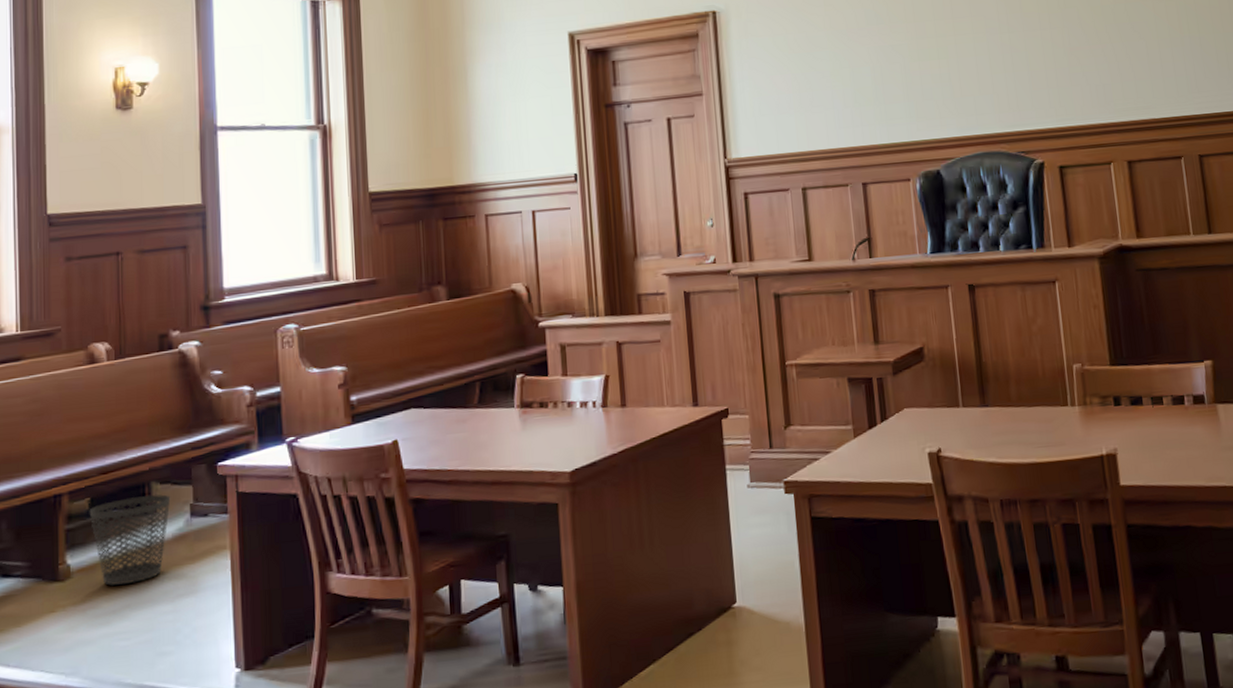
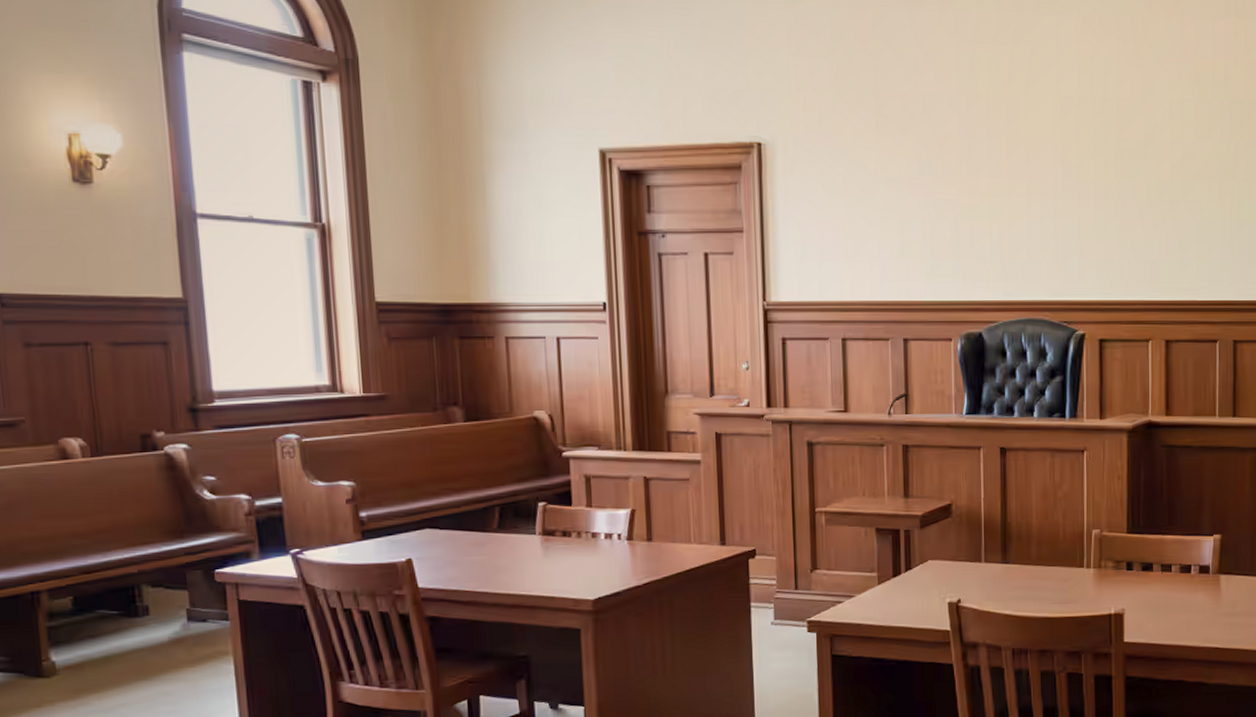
wastebasket: present [89,494,171,586] -> none [72,598,165,684]

